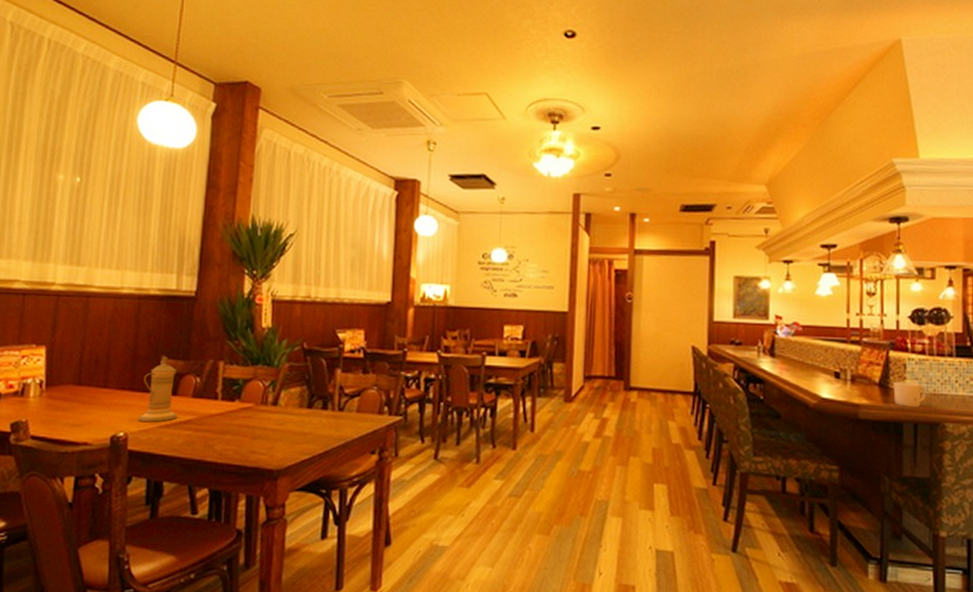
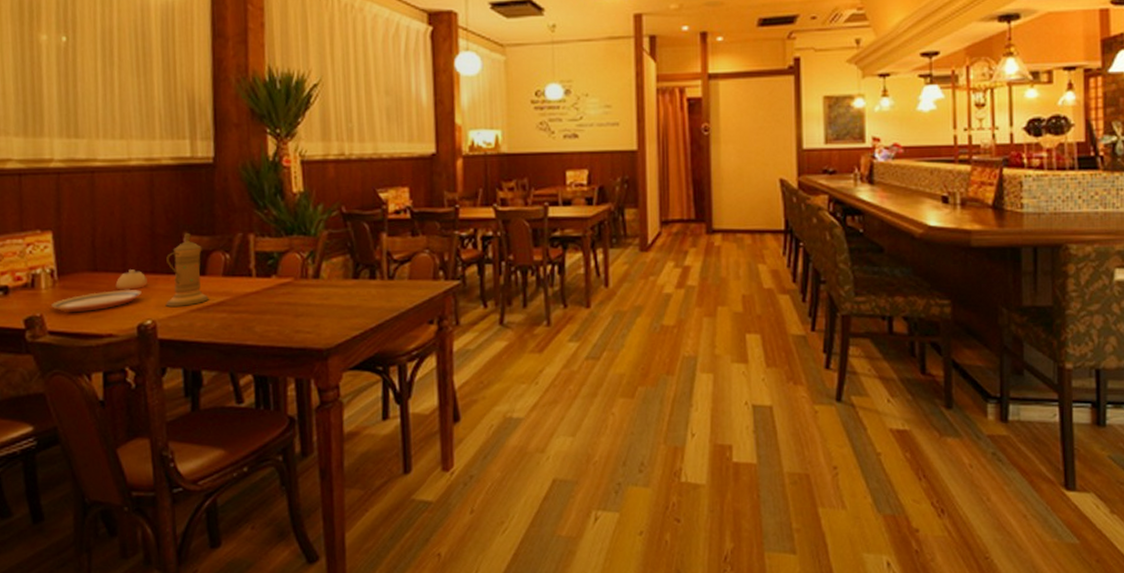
plate: none [36,403,118,420] -> present [51,290,142,312]
sugar bowl: none [96,385,125,404] -> present [115,269,148,290]
mug: present [893,381,926,407] -> none [1009,201,1046,229]

